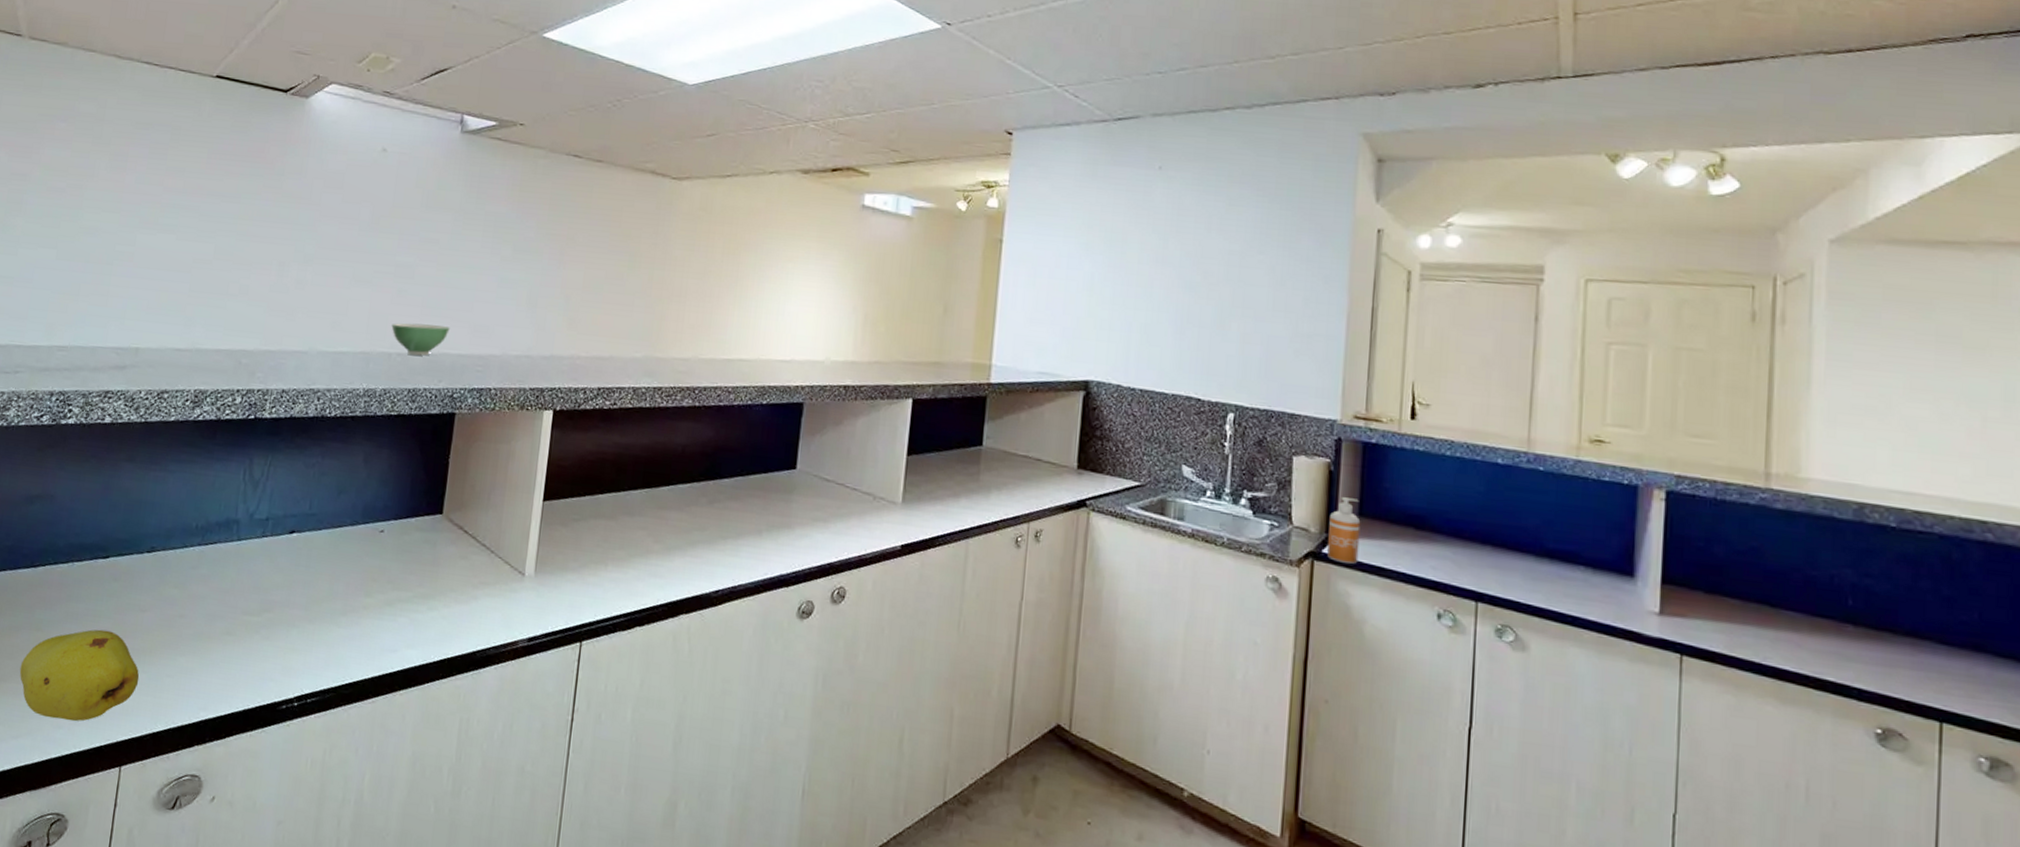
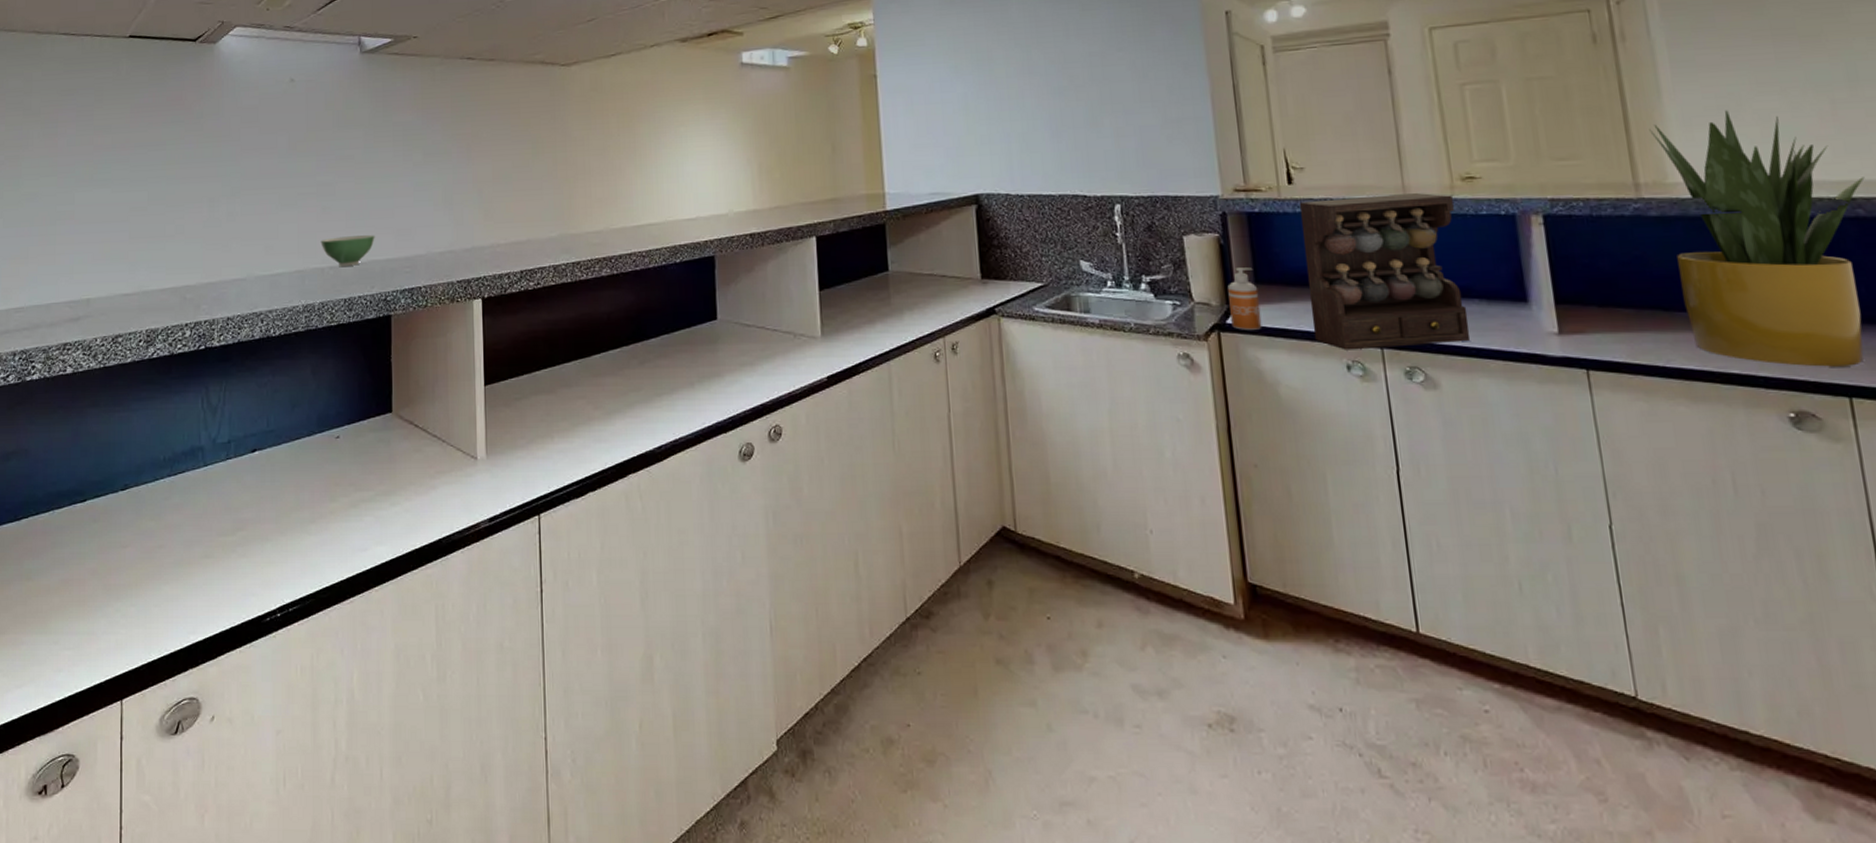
fruit: present [19,629,139,721] -> none [16,570,129,663]
spice rack: none [1409,439,1577,609] -> present [1299,193,1471,350]
planter: none [1791,411,2001,692] -> present [1649,110,1865,367]

